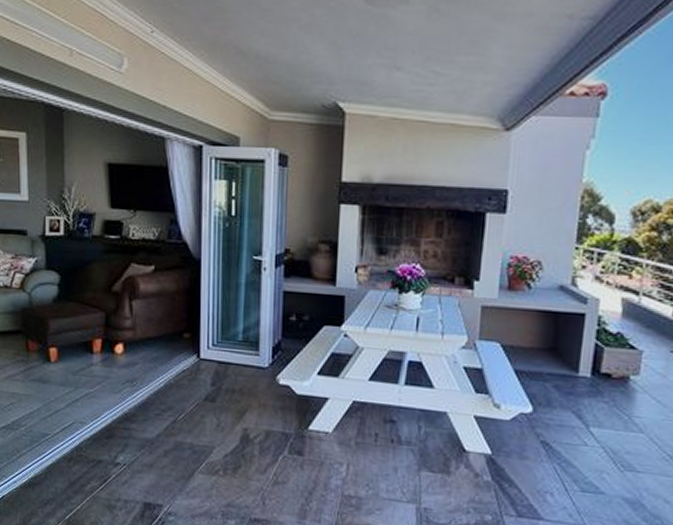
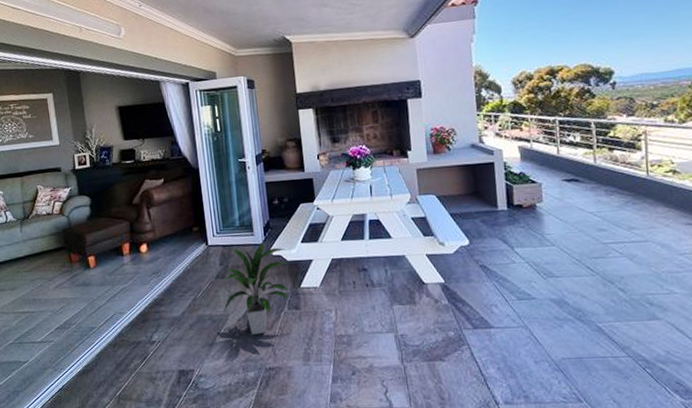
indoor plant: none [208,364,295,478] -> present [223,241,290,335]

